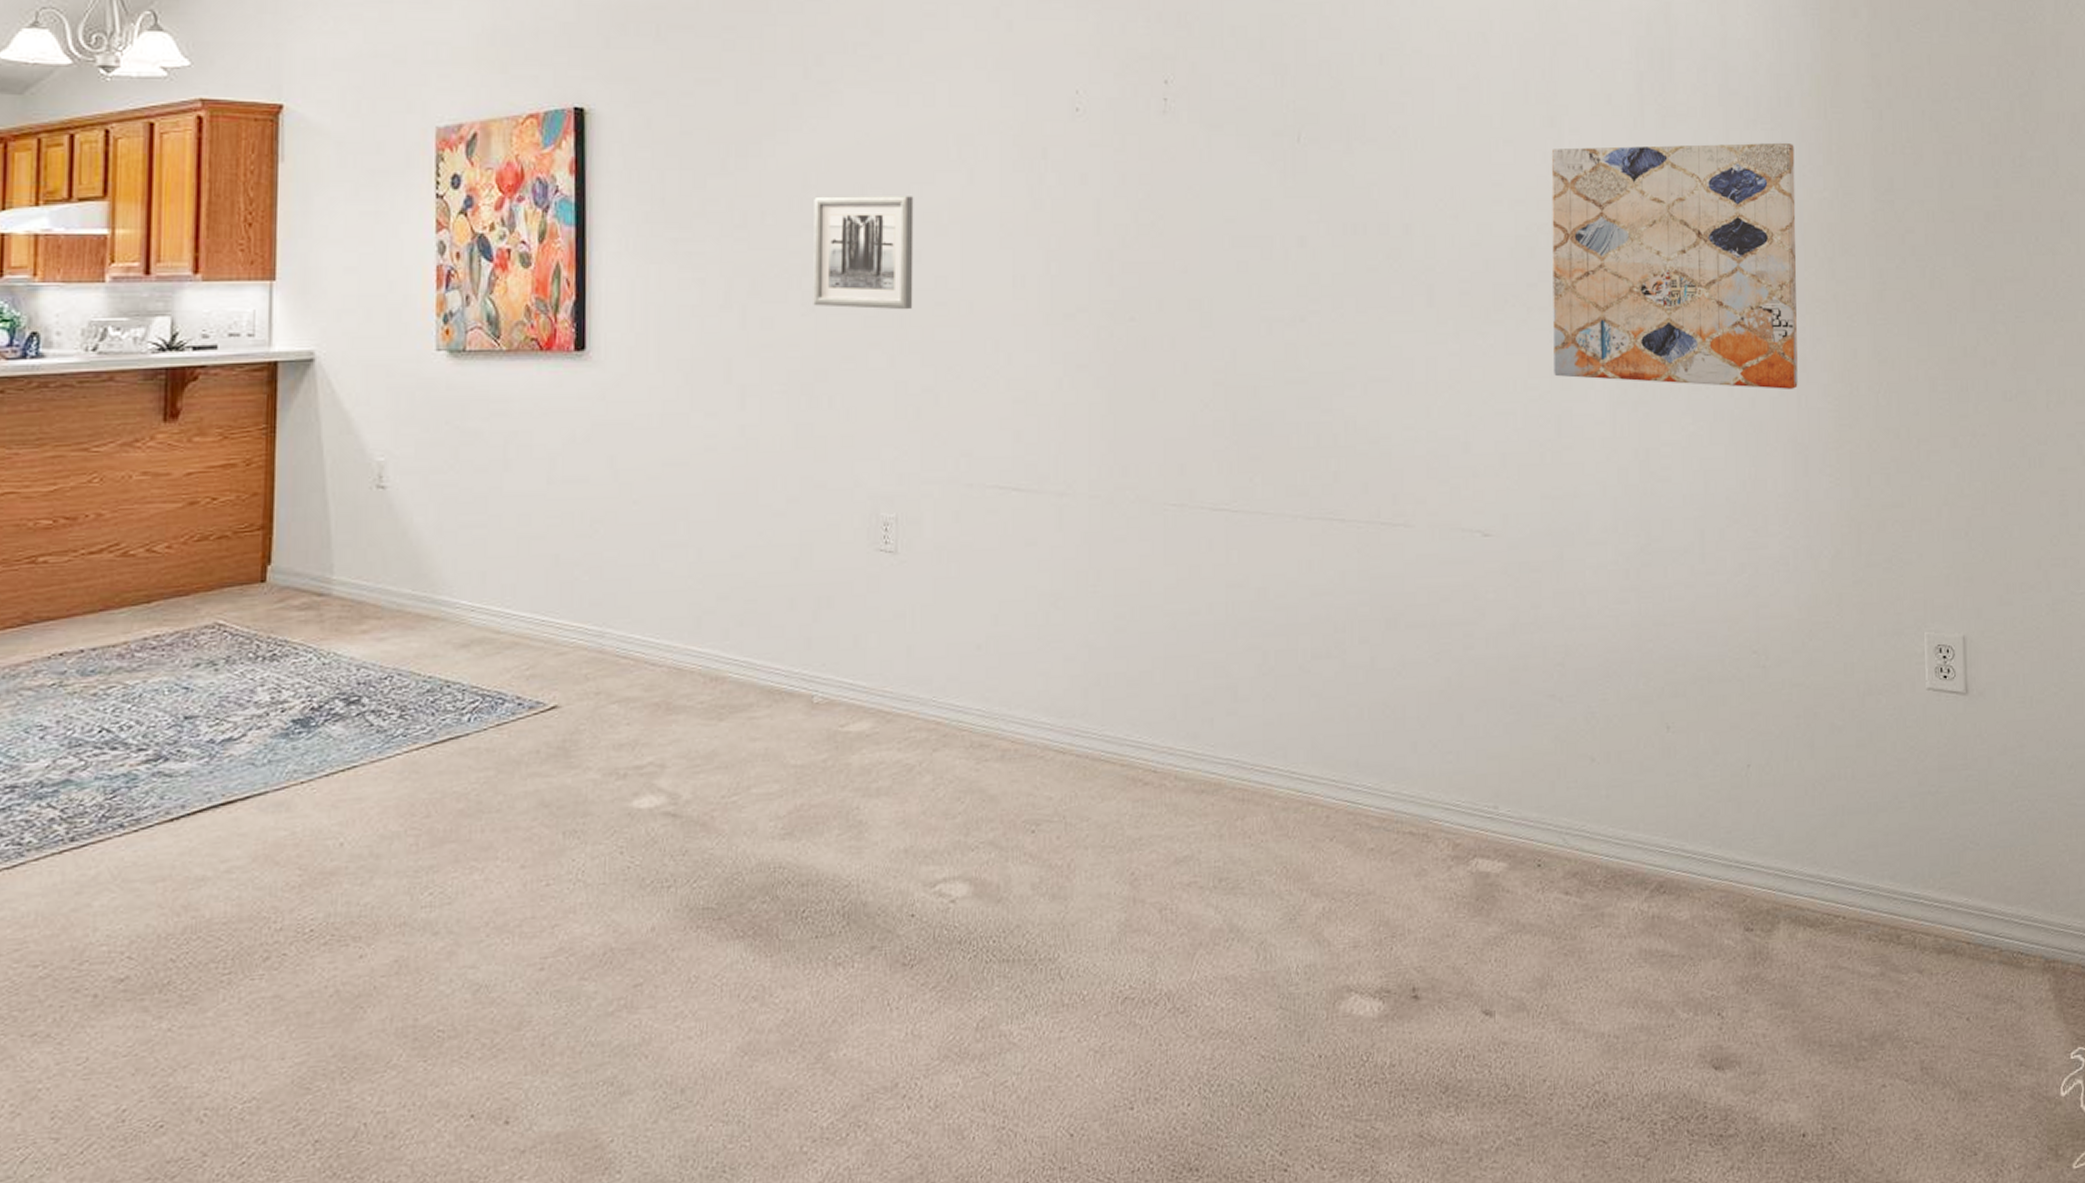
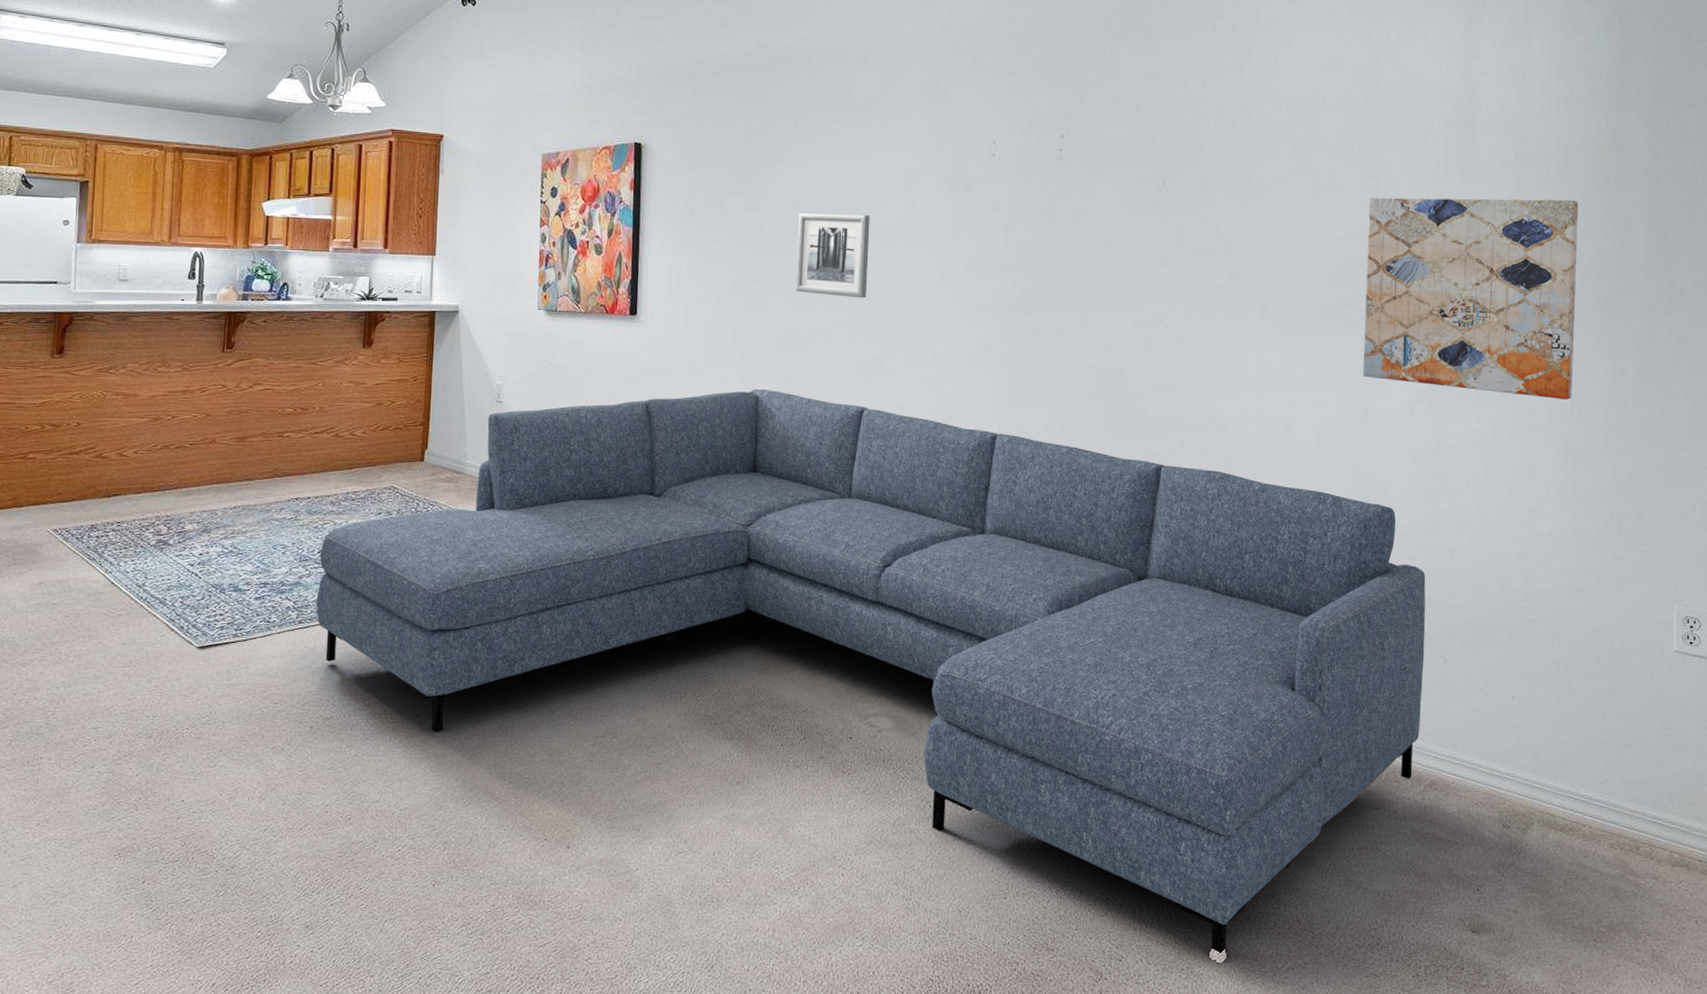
sofa: none [97,443,1643,1141] -> present [316,389,1426,953]

